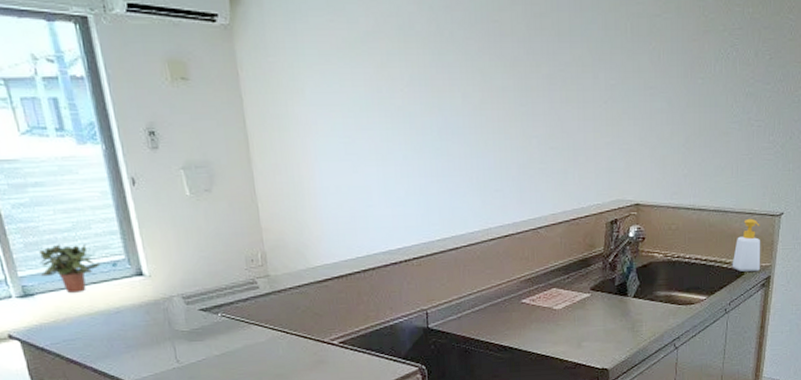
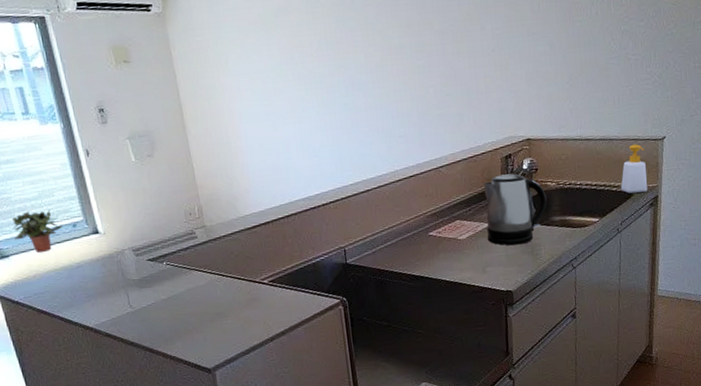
kettle: none [584,241,652,320] -> present [483,173,547,246]

